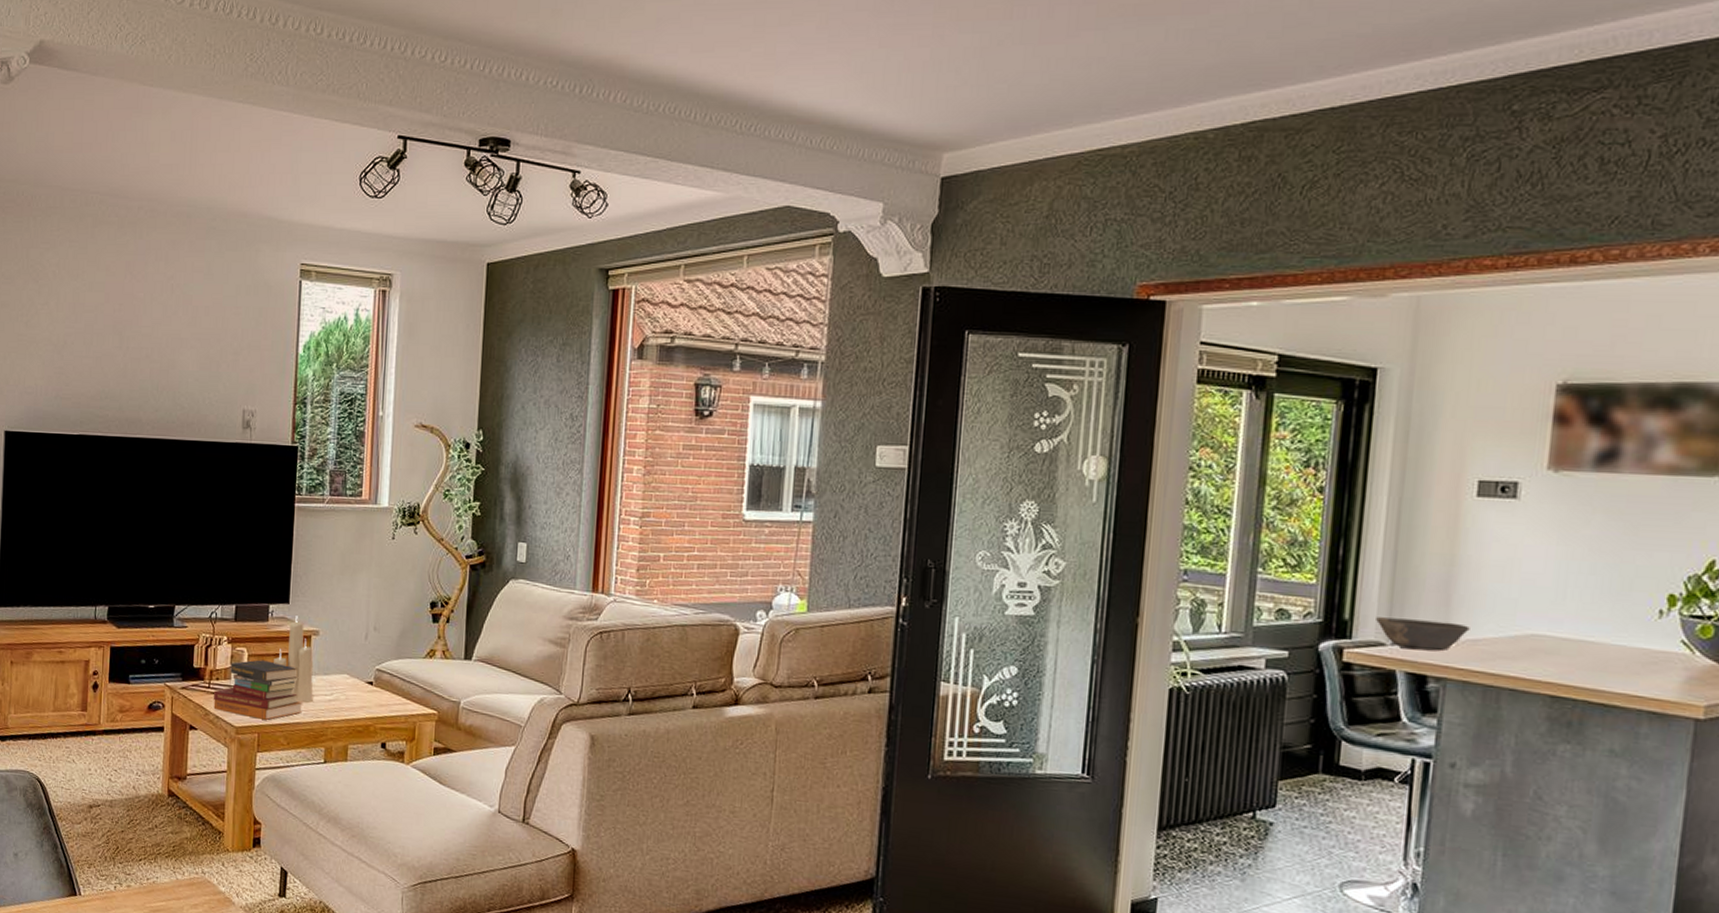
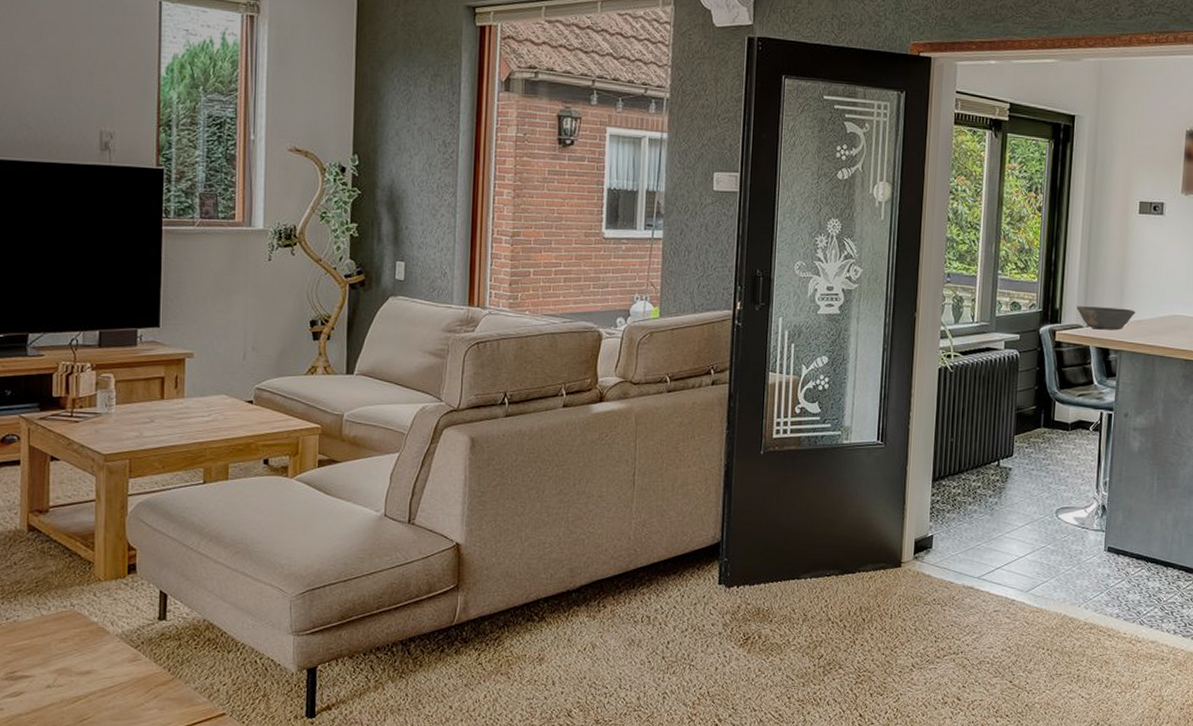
books: present [213,660,302,720] -> none [78,385,178,445]
candle: present [273,616,314,703] -> none [143,339,189,426]

